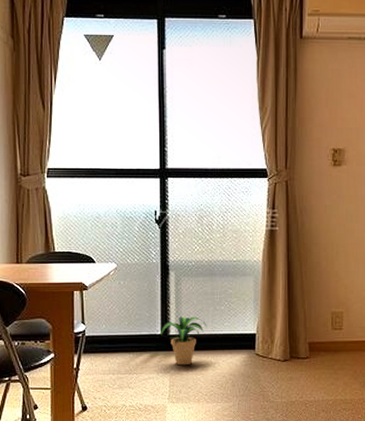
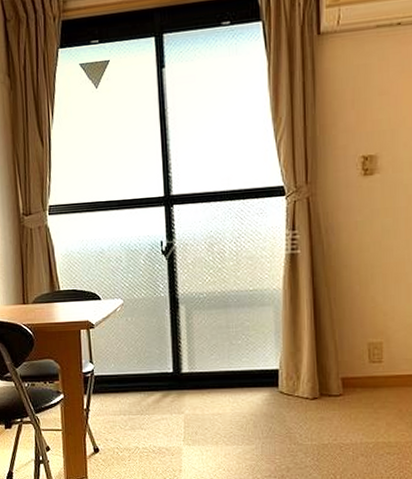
potted plant: present [161,316,207,366] -> none [172,352,223,405]

